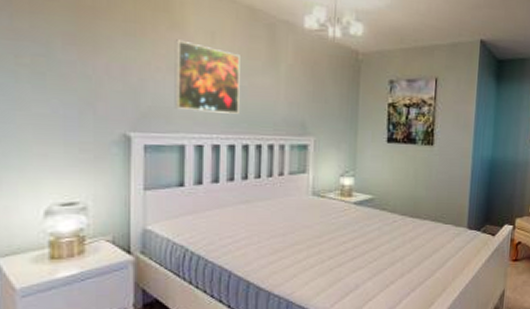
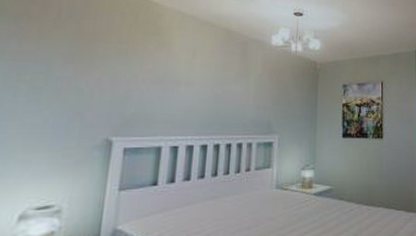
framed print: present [174,39,240,114] -> none [155,57,217,117]

